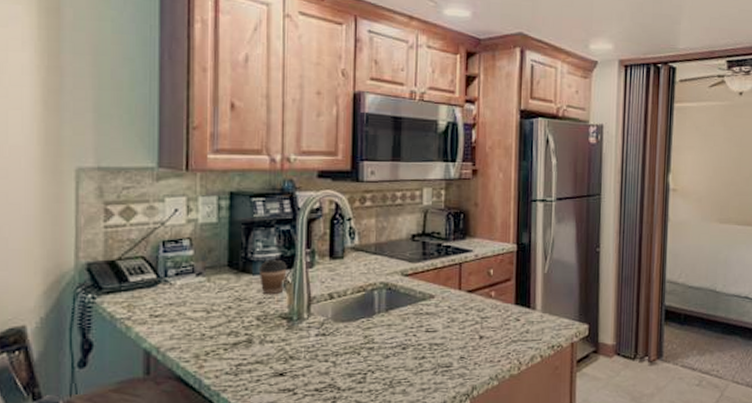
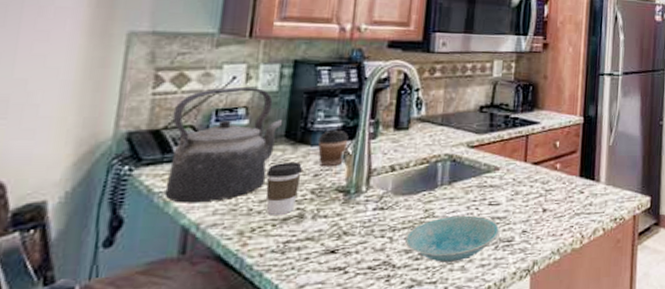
kettle: none [125,219,225,328] -> present [164,87,283,203]
coffee cup: none [214,290,246,341] -> present [266,161,302,216]
bowl: none [348,341,438,387] -> present [405,215,500,264]

